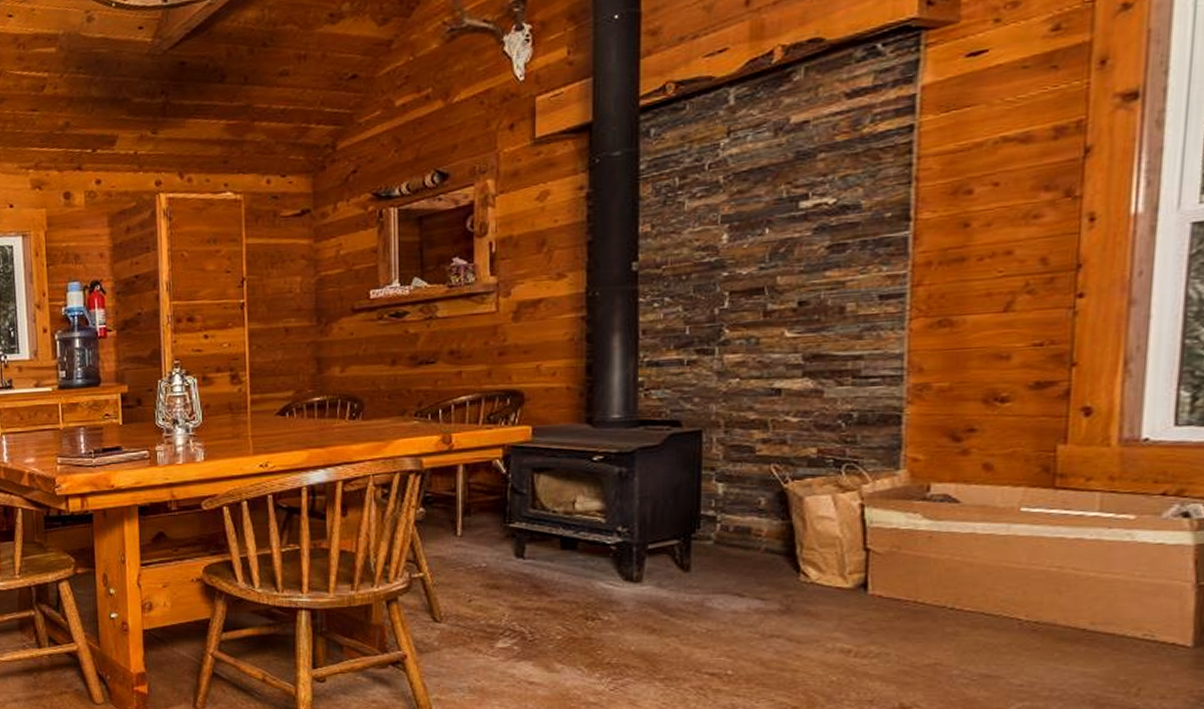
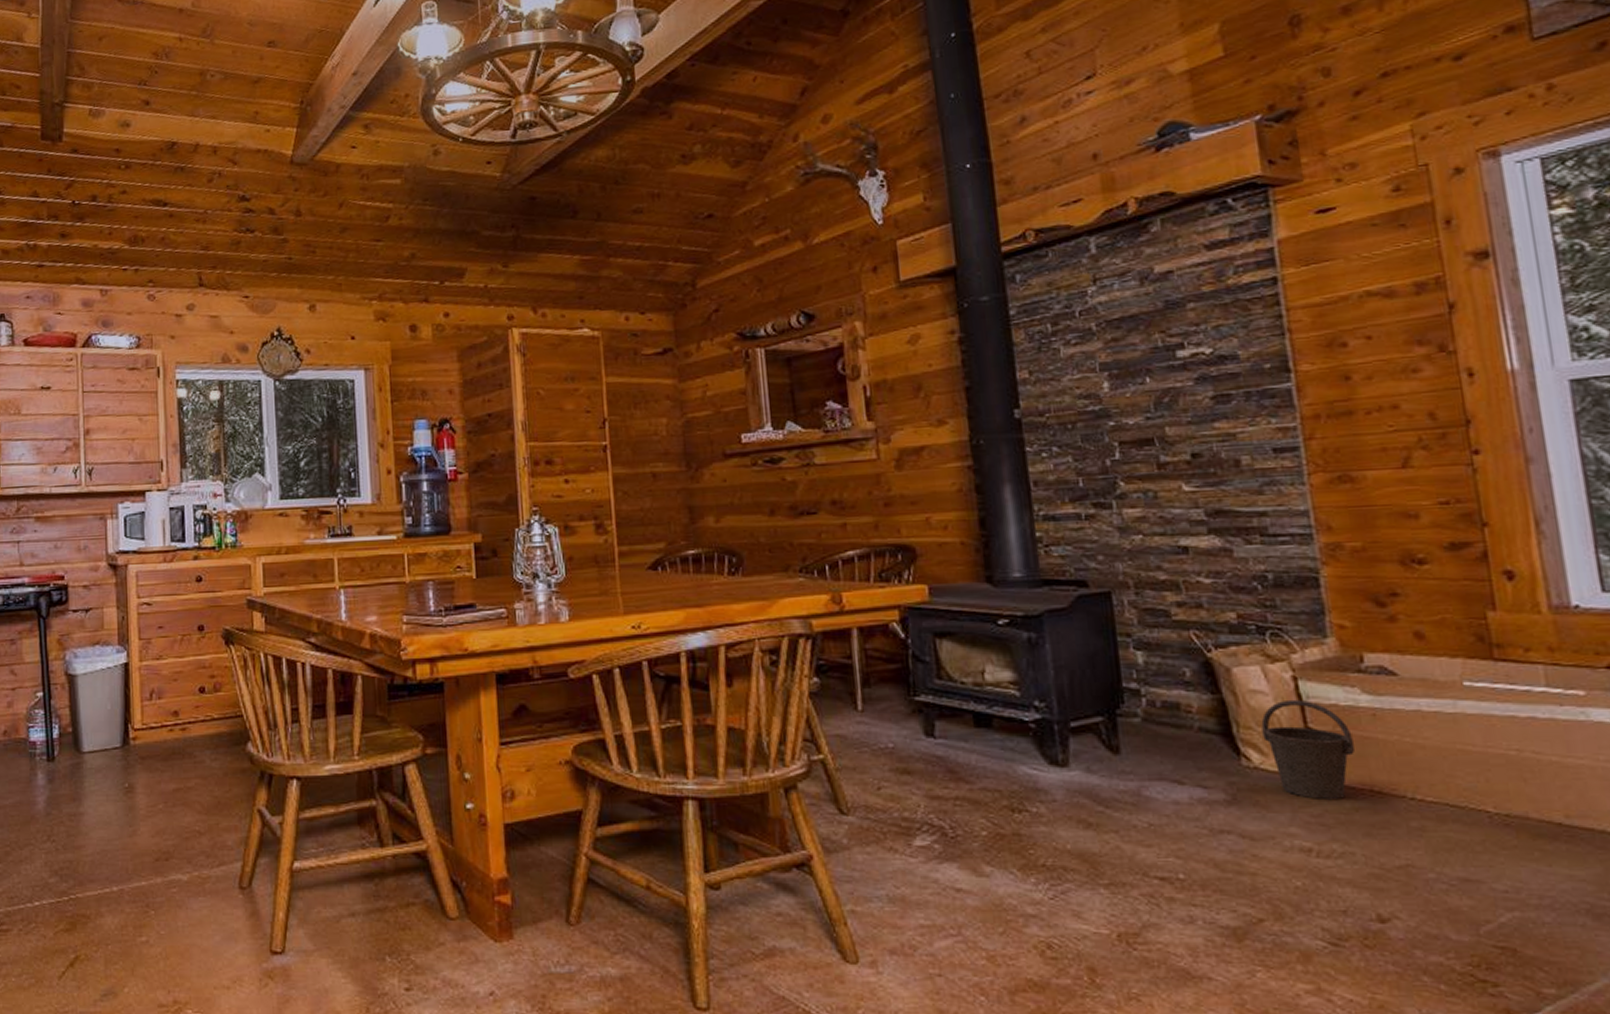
bucket: none [823,524,907,609] -> present [1261,699,1355,799]

